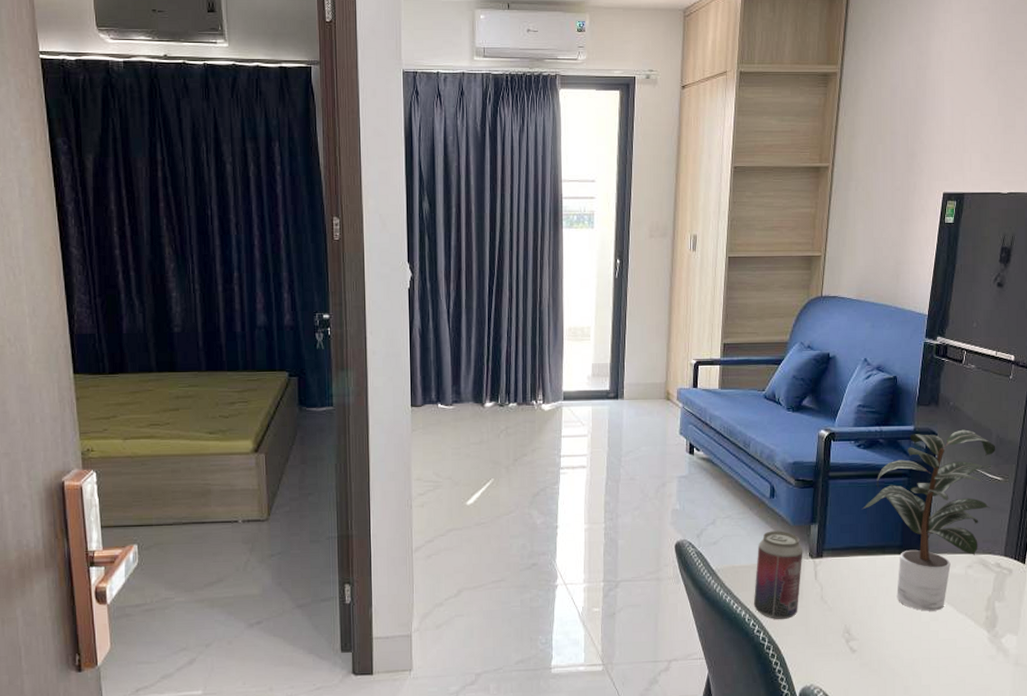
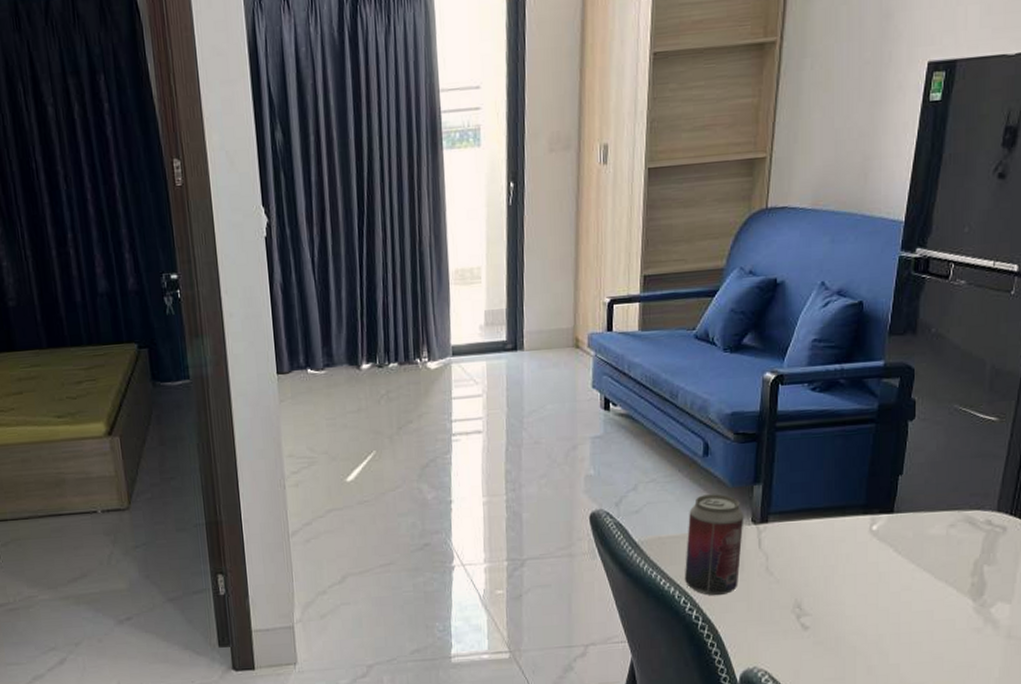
potted plant: present [862,429,996,611] -> none [818,361,990,580]

